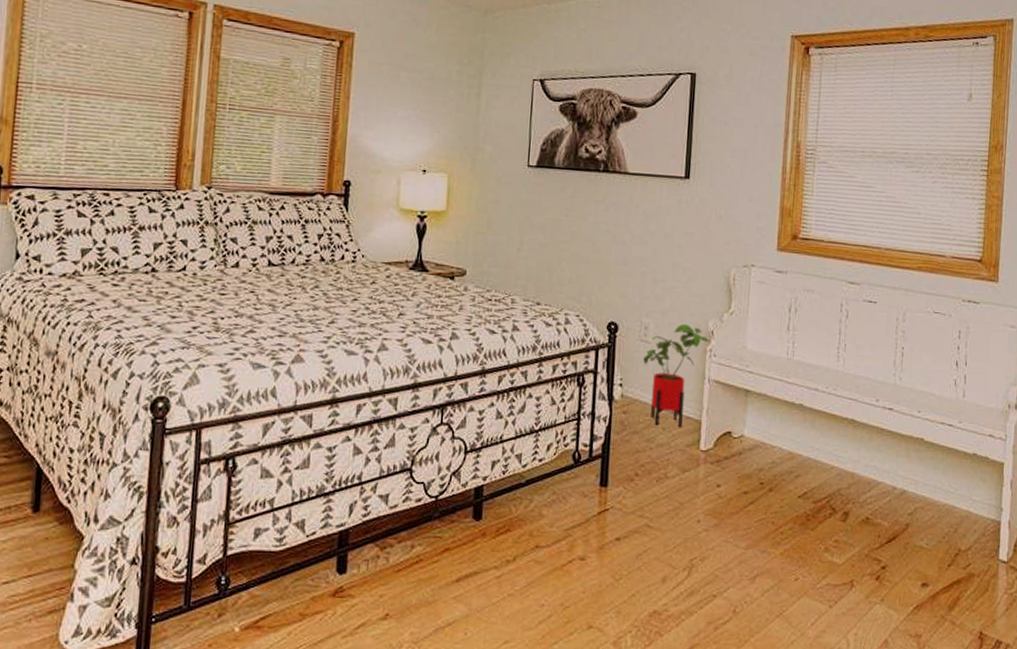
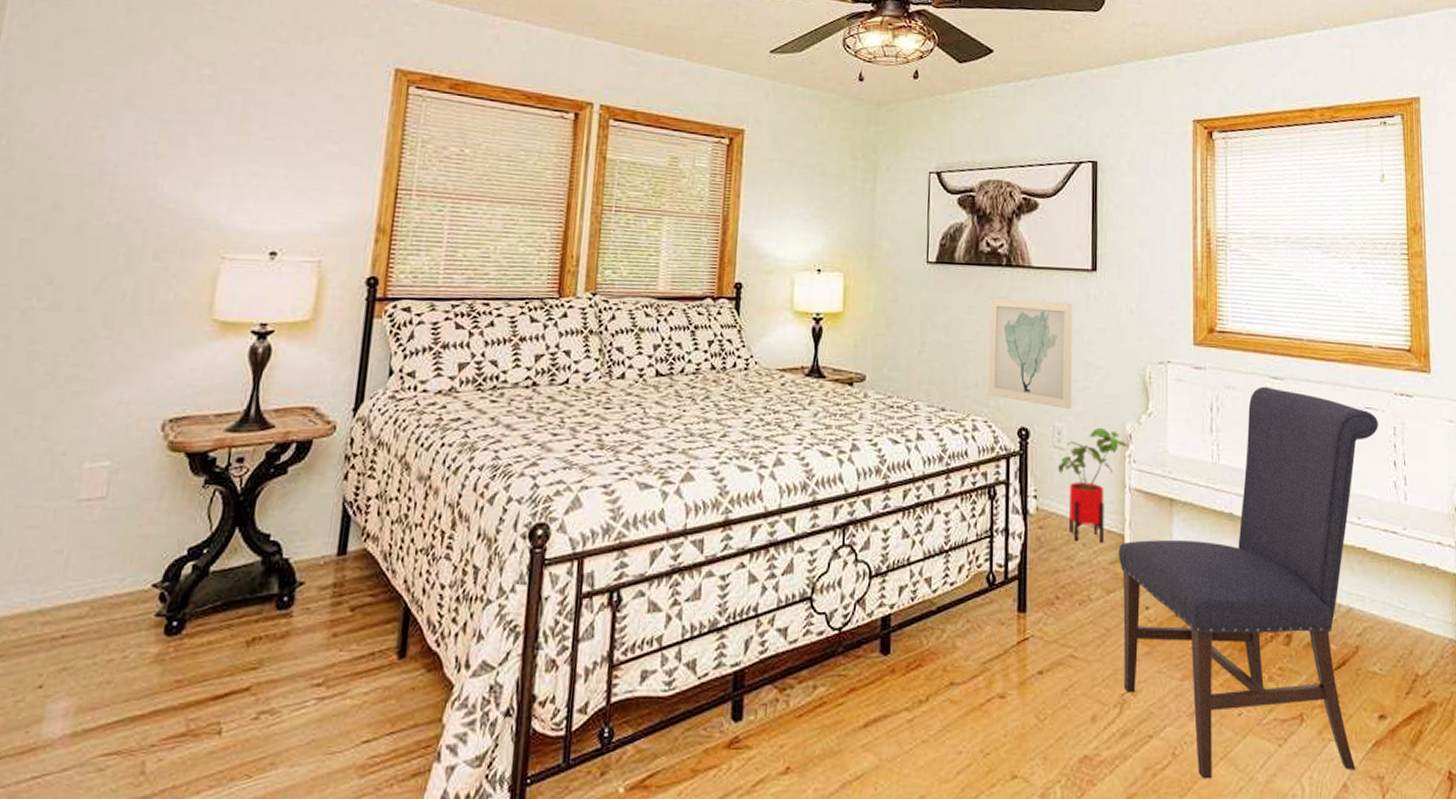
wall art: none [581,201,665,307] -> present [988,297,1073,410]
chair: none [693,290,946,633] -> present [1118,386,1379,779]

